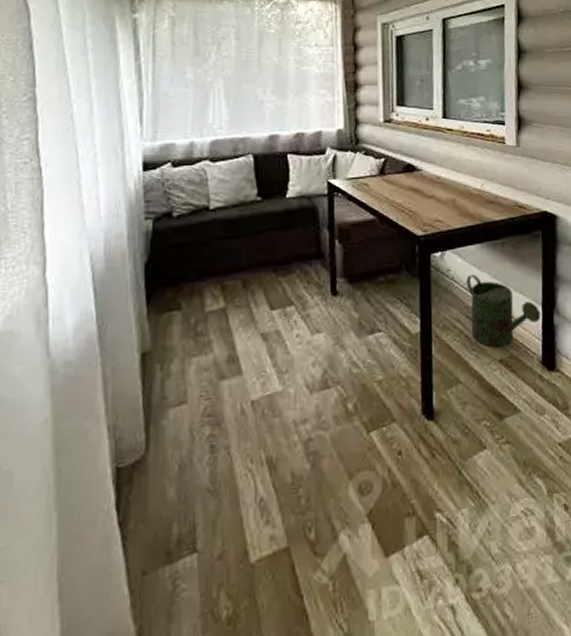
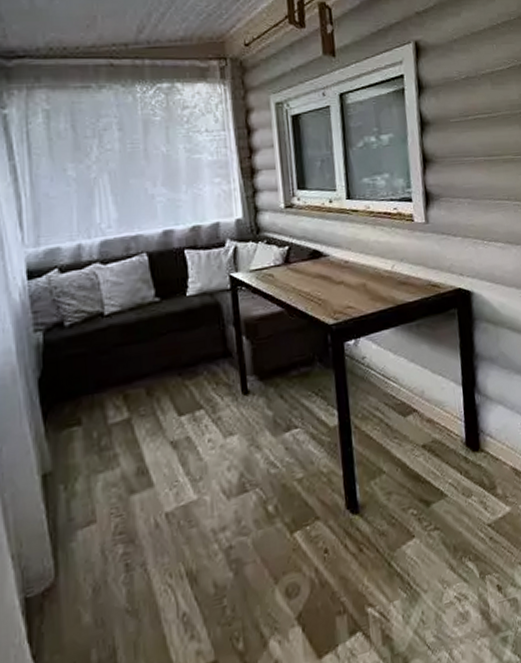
watering can: present [466,275,541,348] -> none [382,360,462,434]

